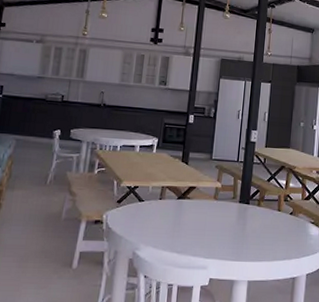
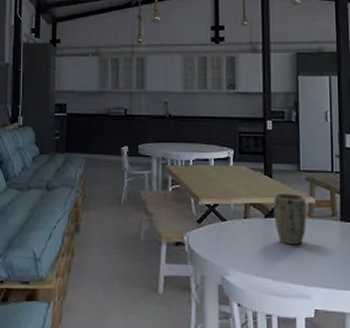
plant pot: none [185,177,214,223] -> present [273,192,307,245]

